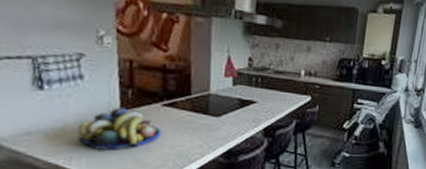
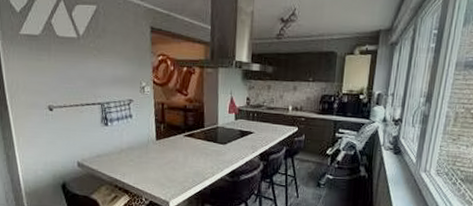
fruit bowl: present [77,107,162,150] -> none [128,137,184,169]

